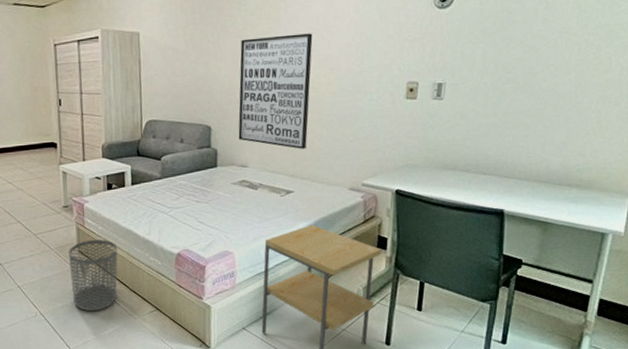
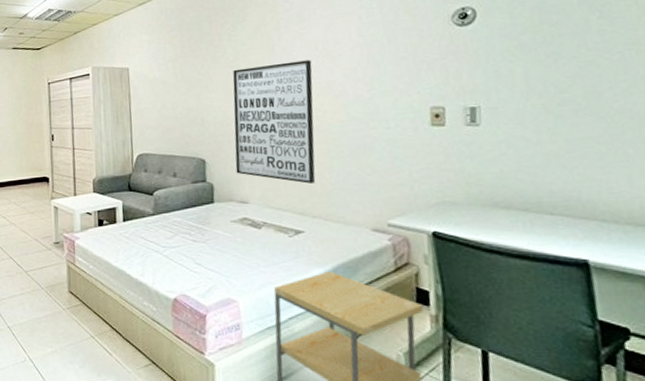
waste bin: present [69,239,118,312] -> none [59,280,110,361]

